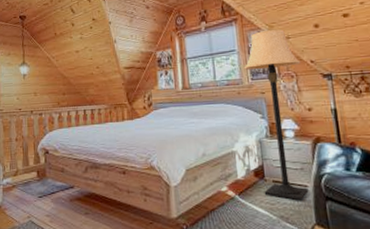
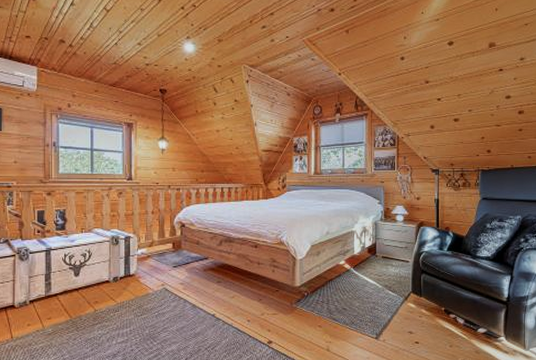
lamp: present [244,29,309,201] -> none [369,127,416,273]

